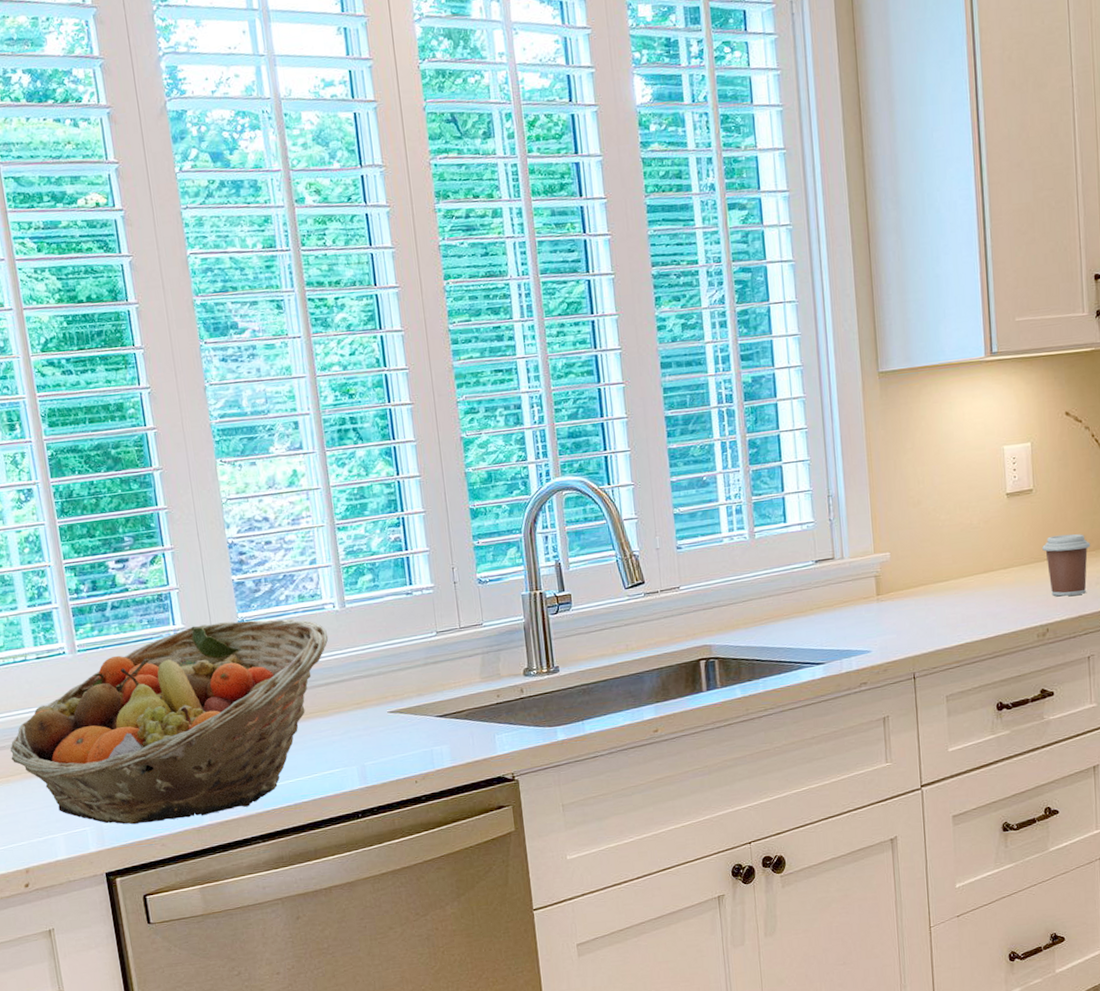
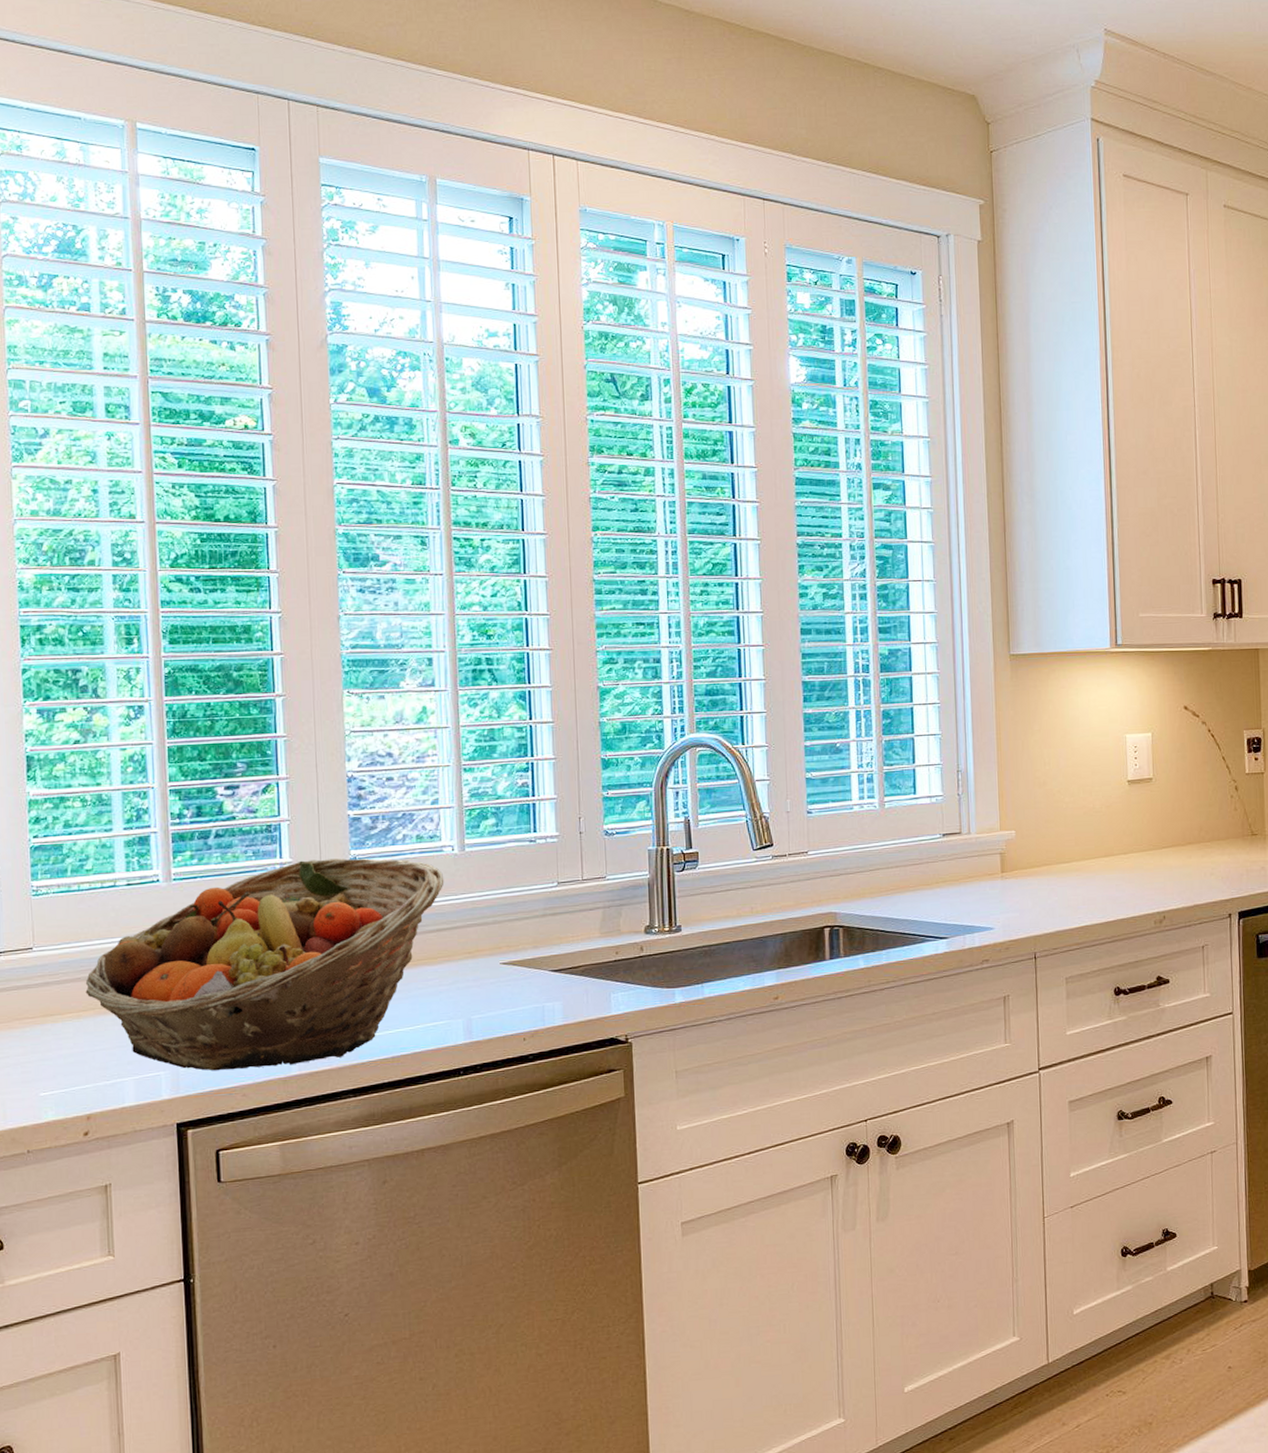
coffee cup: present [1042,533,1091,597] -> none [1160,824,1206,885]

